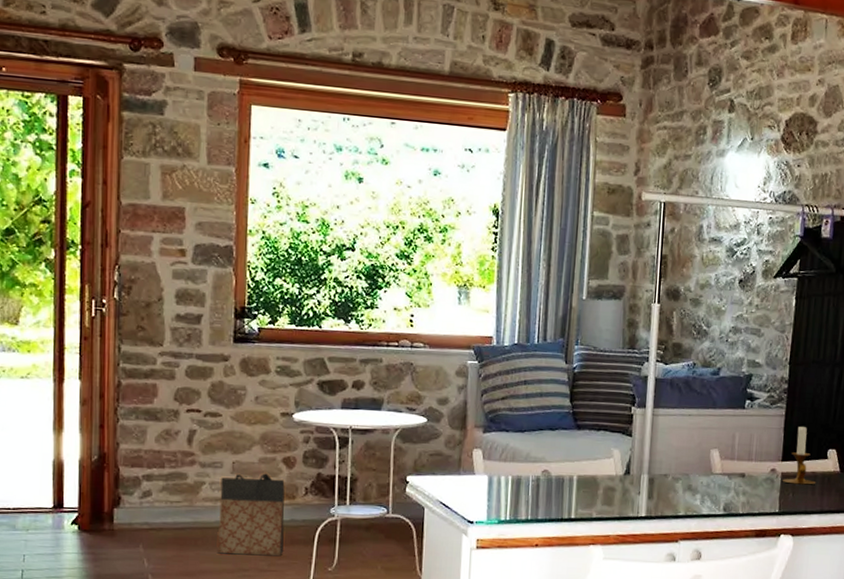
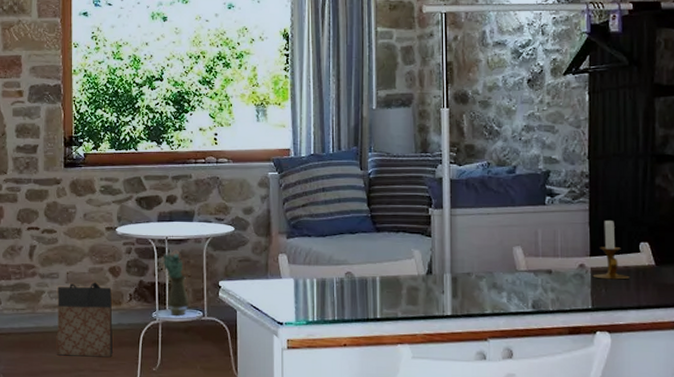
vase: none [344,442,373,513] -> present [162,251,189,317]

